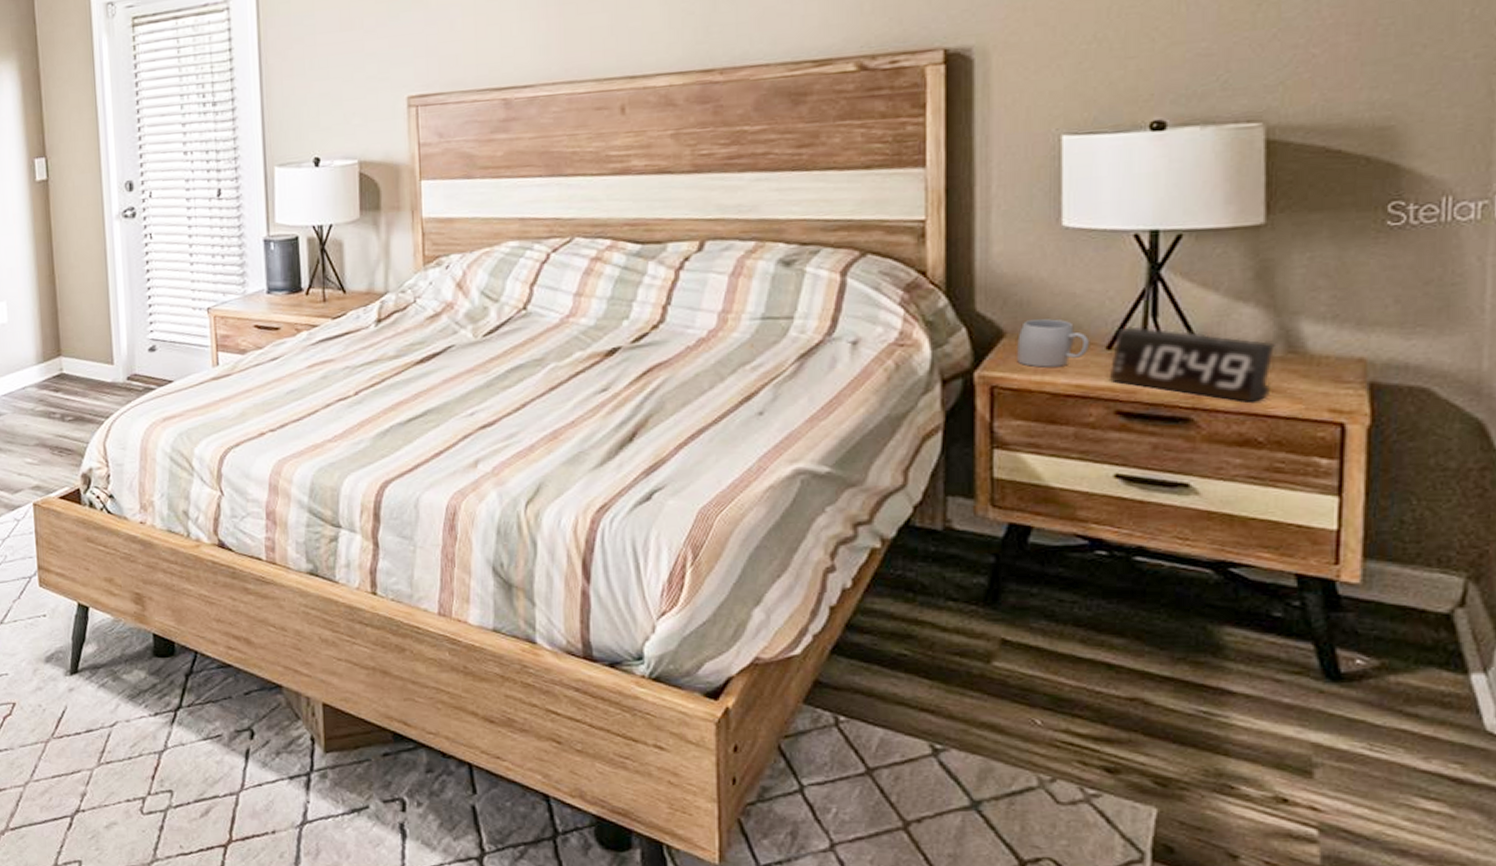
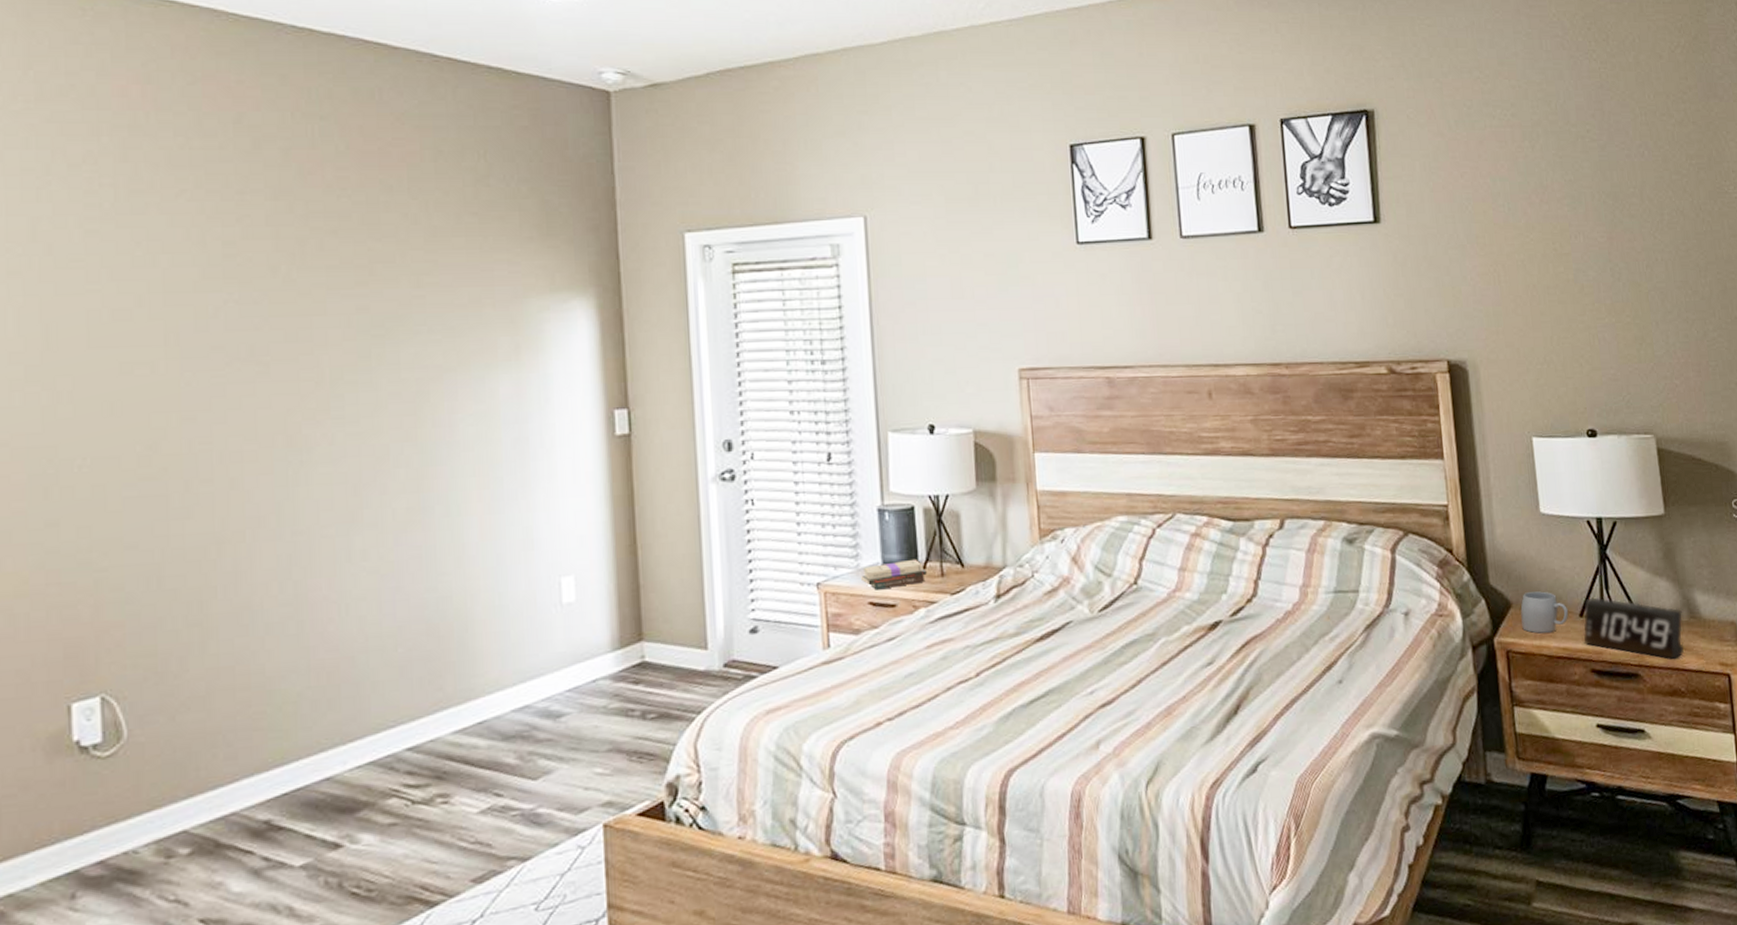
books: none [248,285,309,315] -> present [861,558,927,590]

